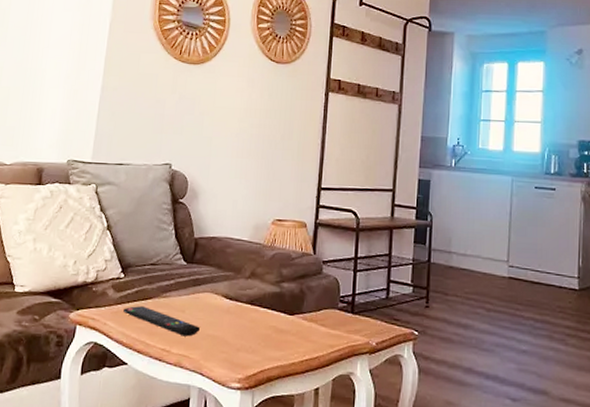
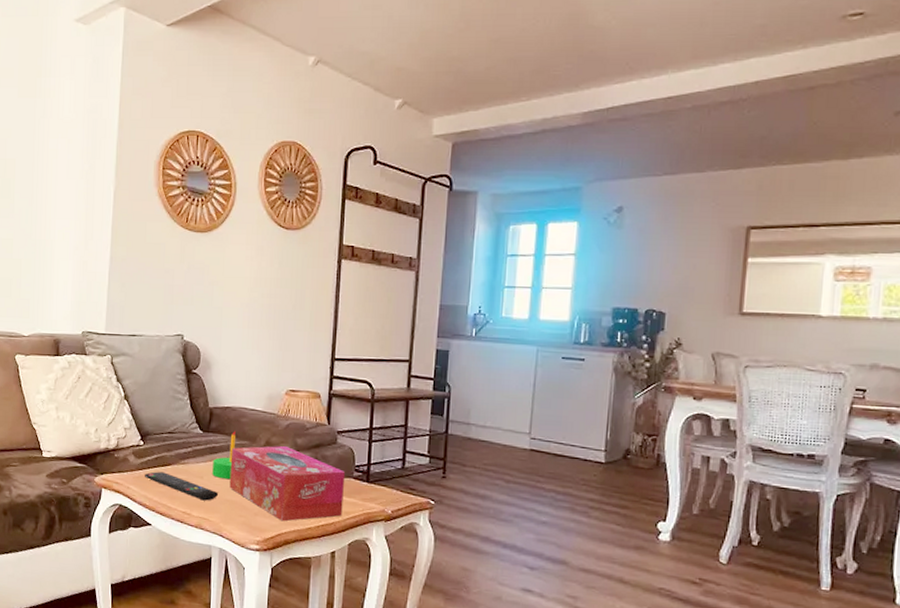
candle: none [195,261,220,313] -> present [212,430,235,480]
tissue box: none [212,277,331,357] -> present [229,446,346,522]

